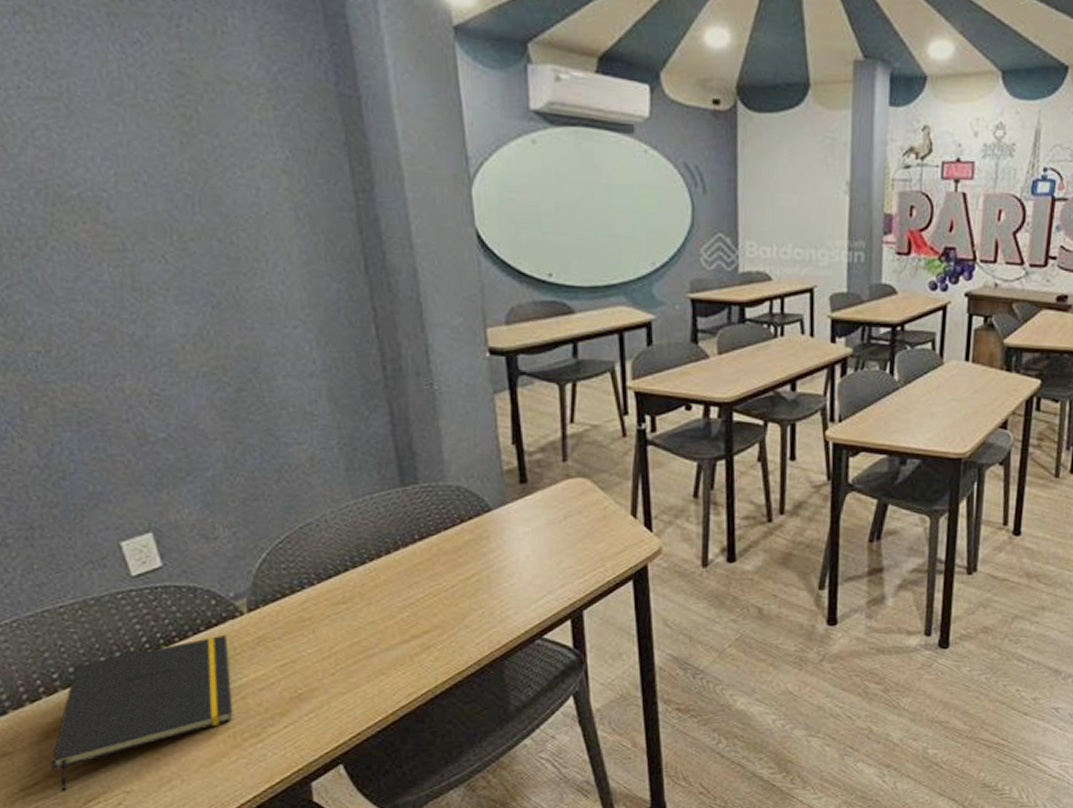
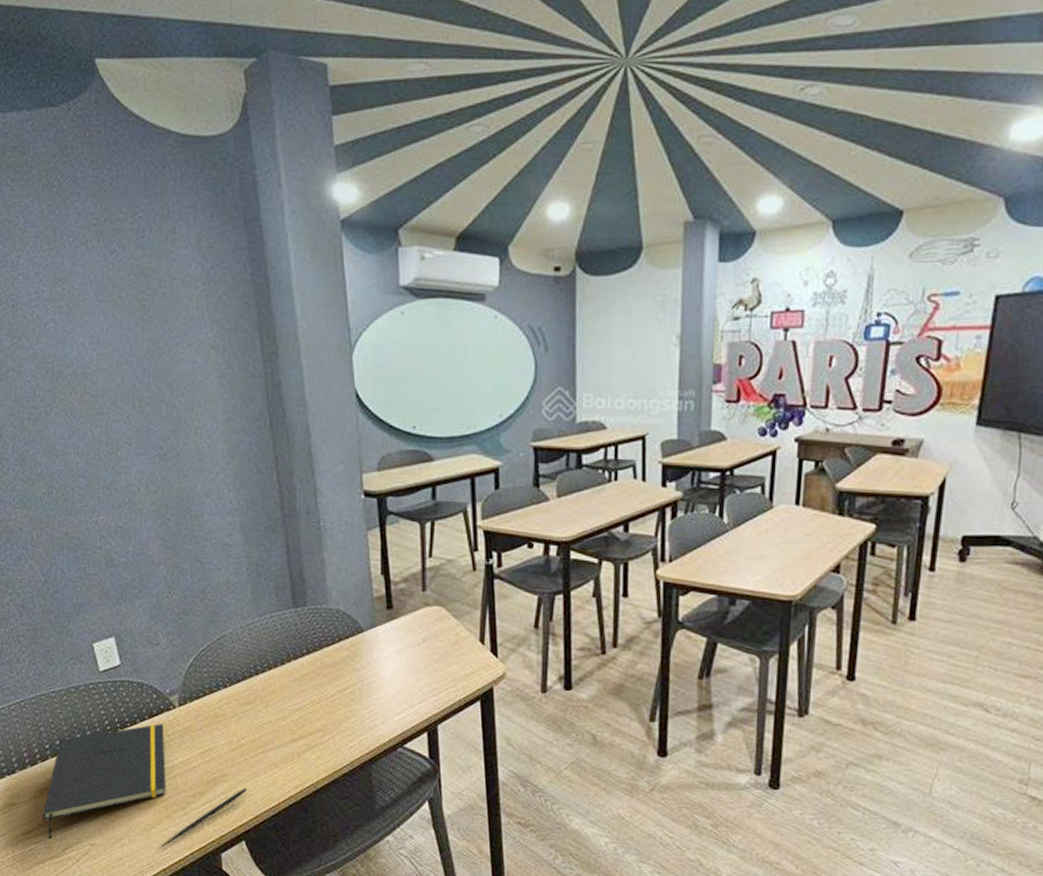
pen: none [226,702,344,785] -> present [160,787,247,848]

